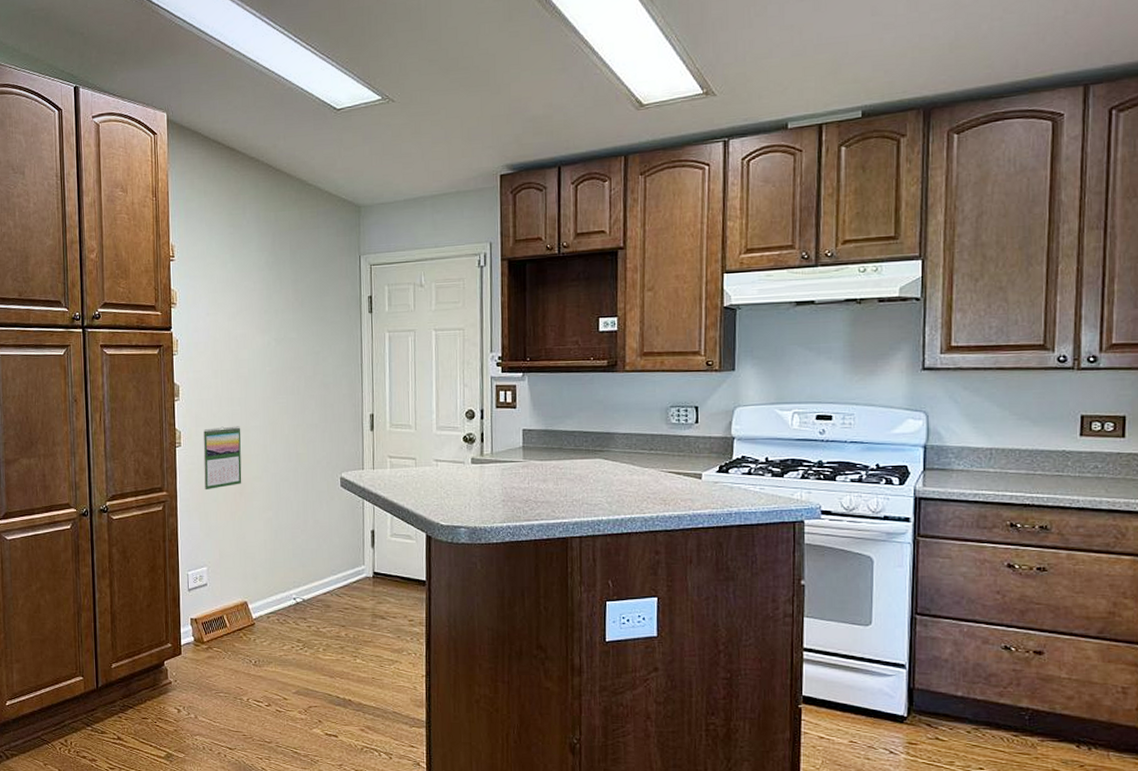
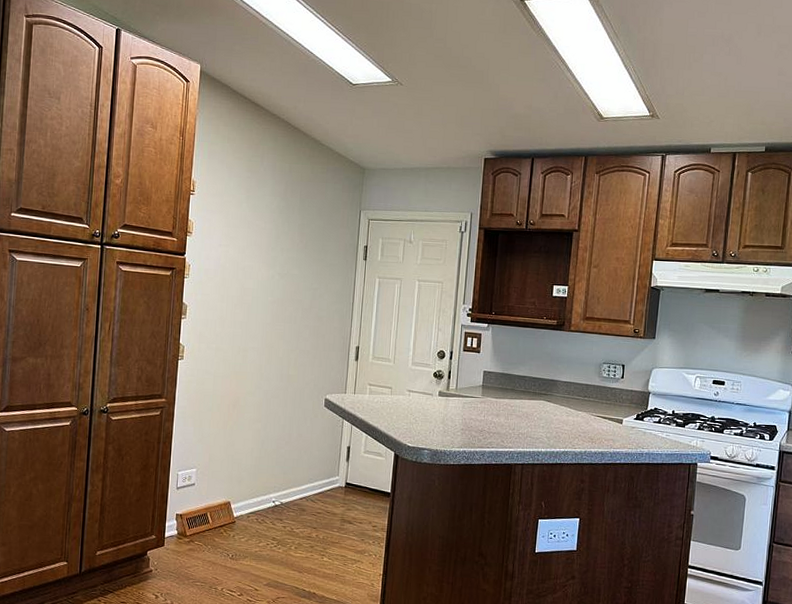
calendar: present [203,426,242,491] -> none [202,345,240,401]

